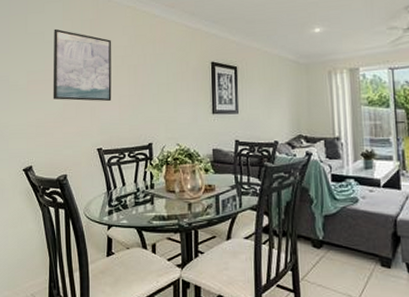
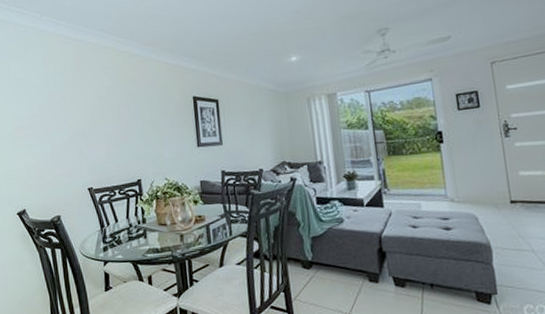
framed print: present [53,28,112,102] -> none [36,74,98,144]

